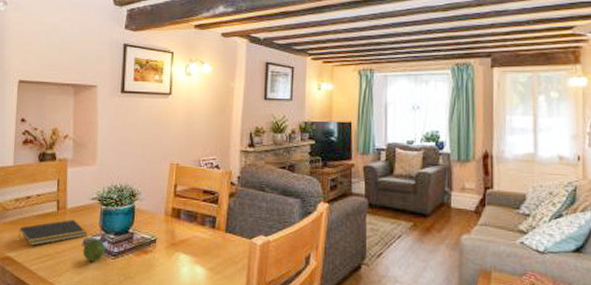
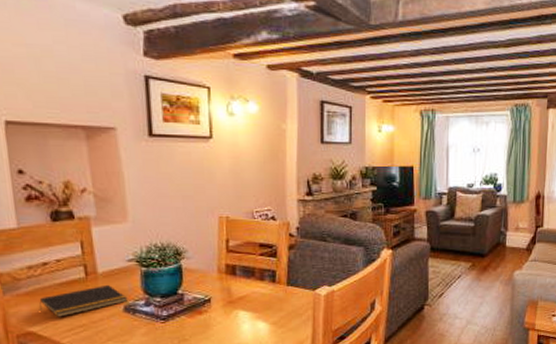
fruit: present [83,239,105,262] -> none [125,304,152,328]

